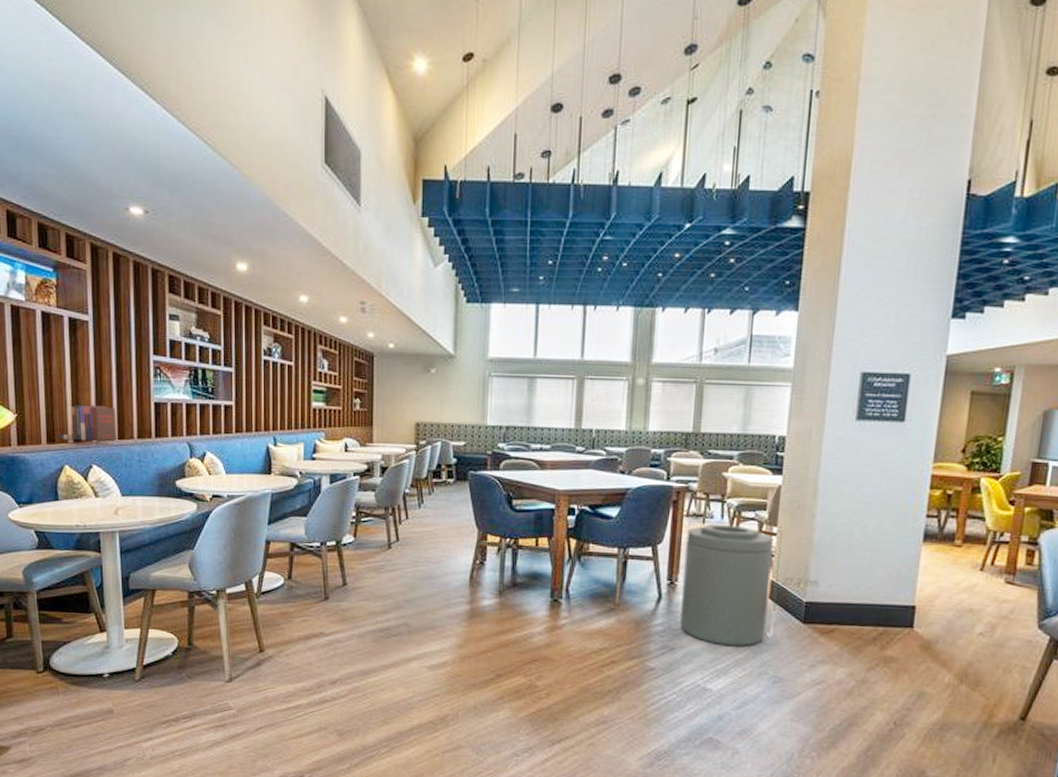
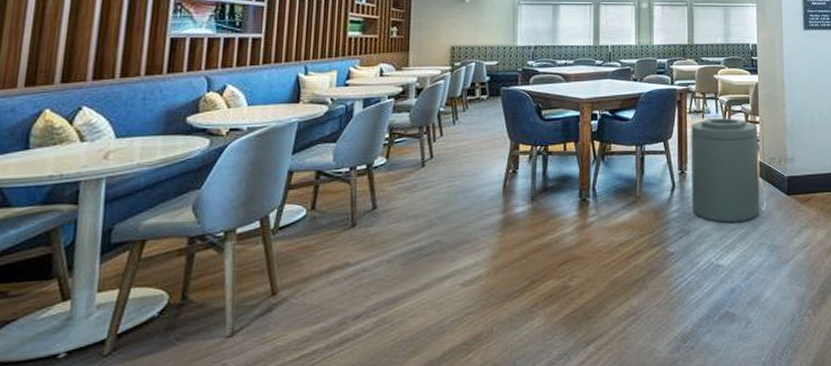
books: present [57,405,116,442] -> none [40,44,121,82]

